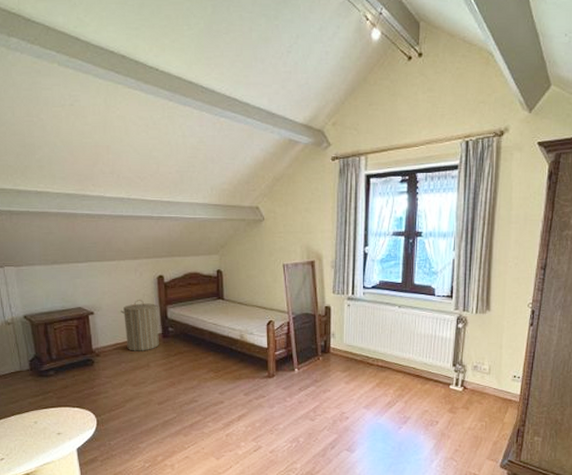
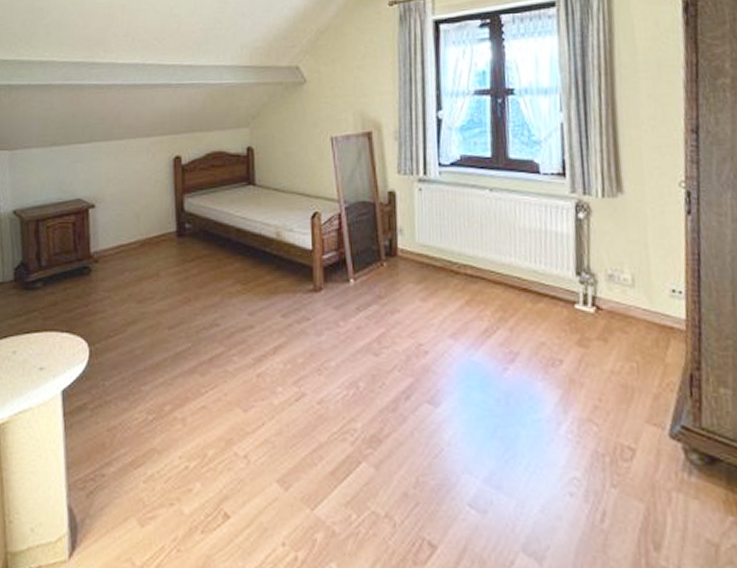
laundry hamper: present [120,300,159,351] -> none [126,188,173,256]

